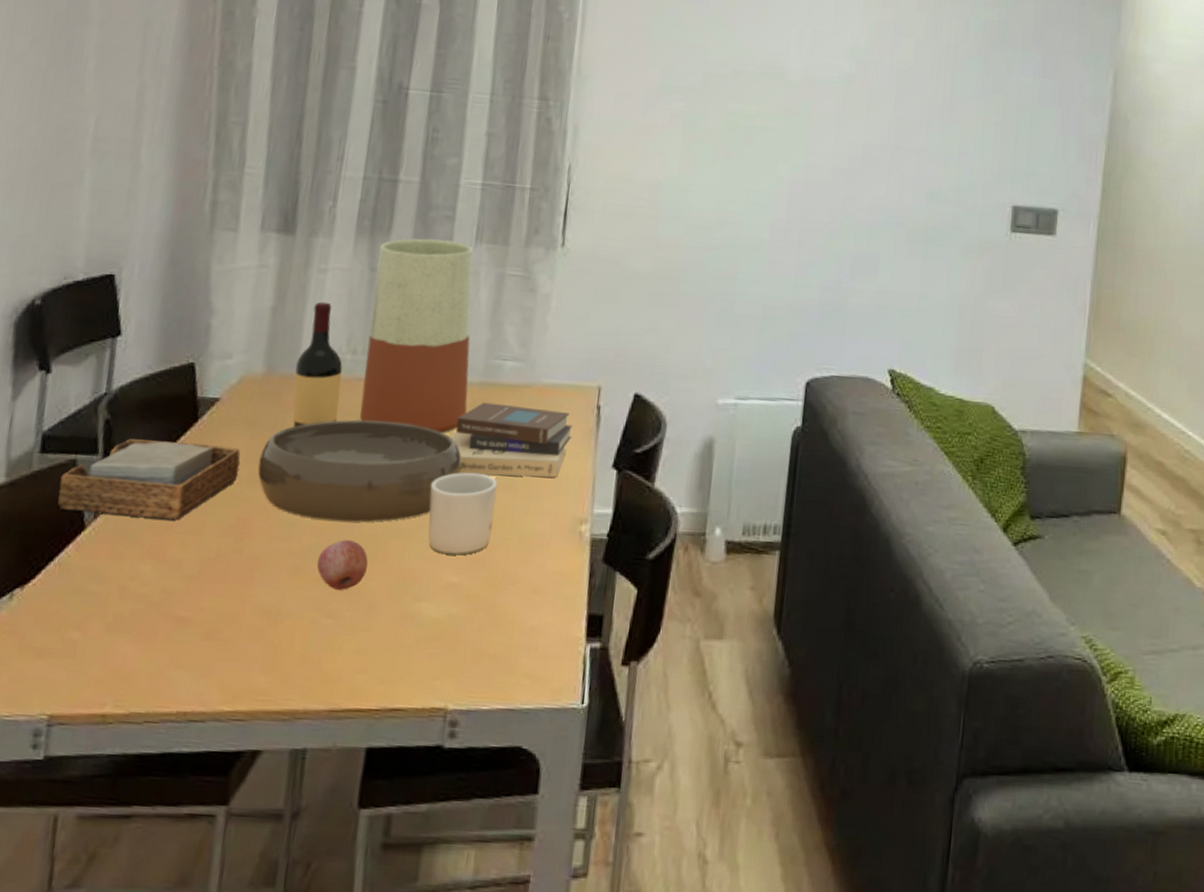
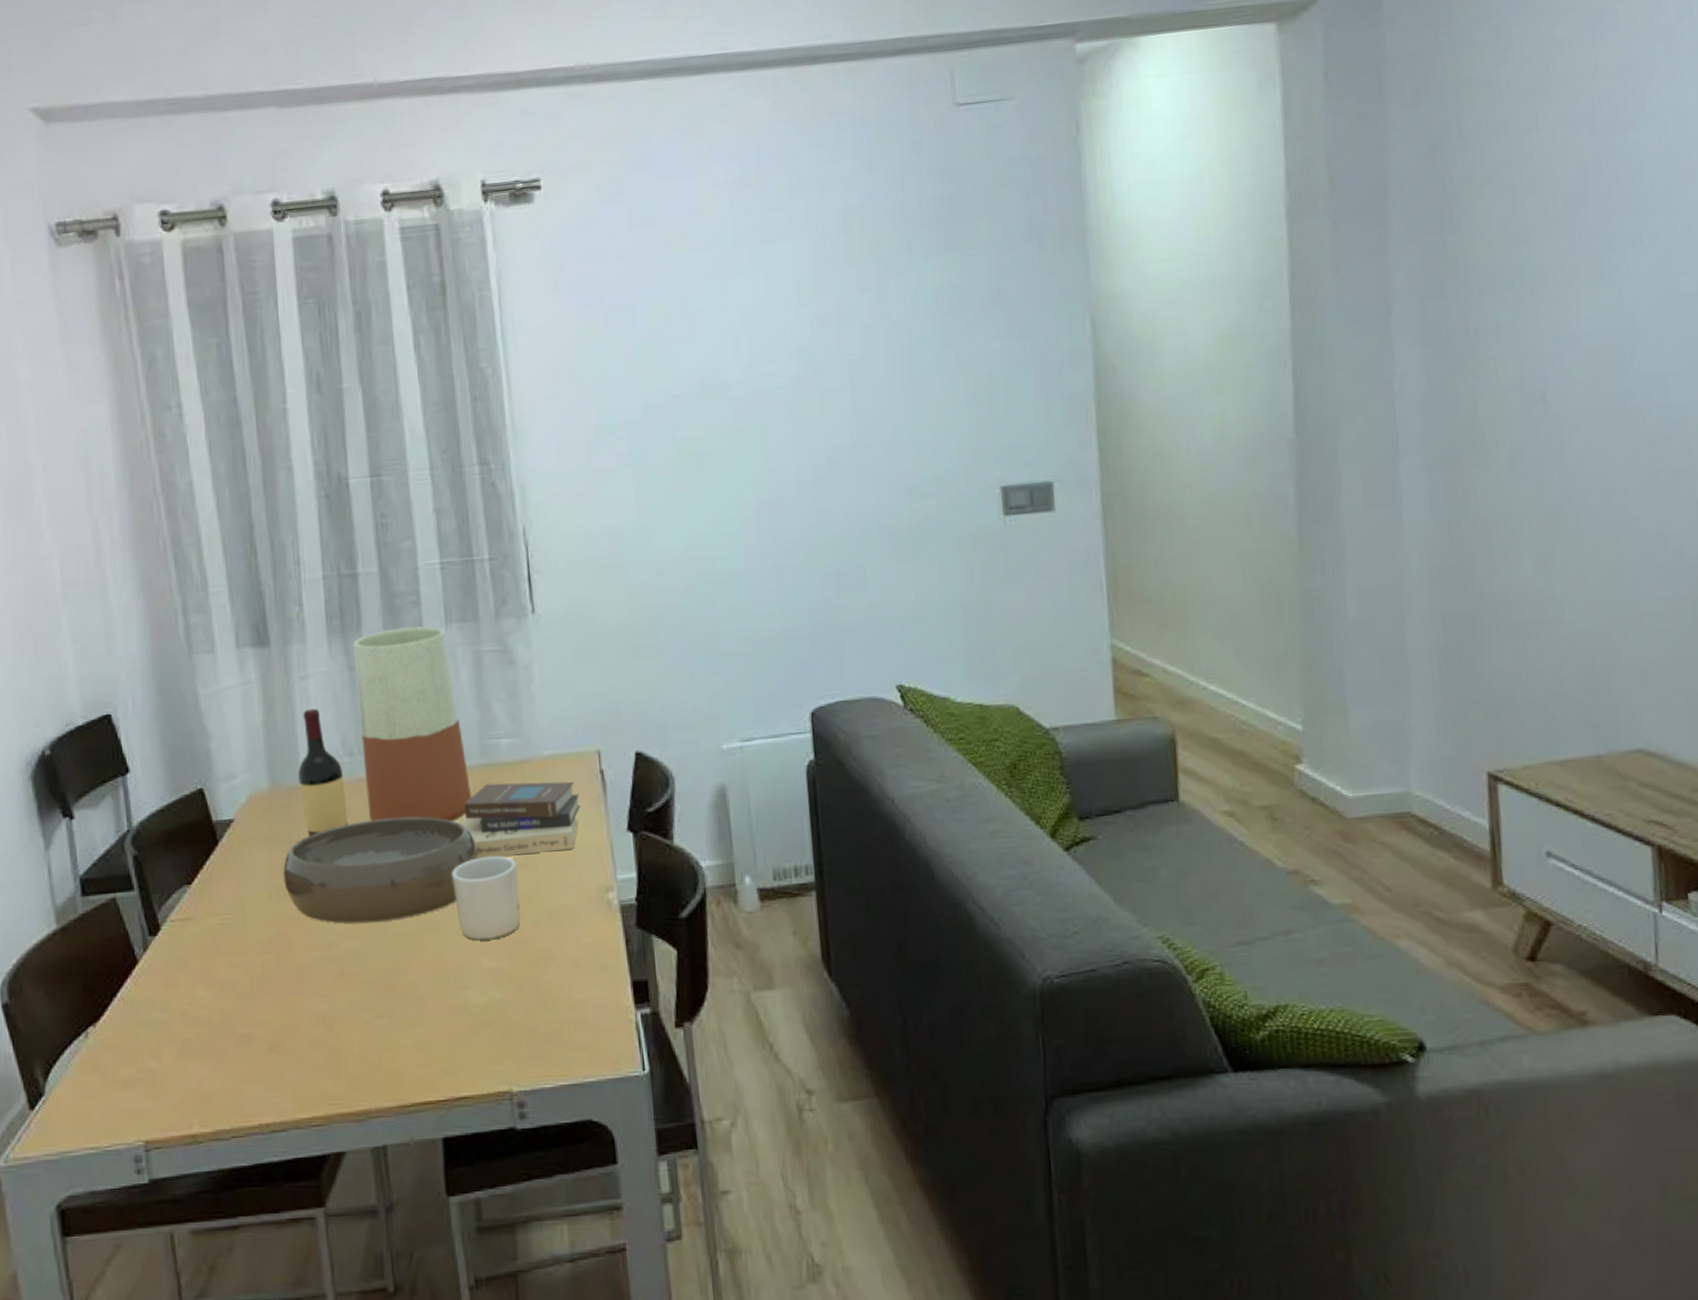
napkin holder: present [57,439,241,520] -> none [105,865,267,948]
fruit: present [316,540,368,590] -> none [358,939,407,989]

